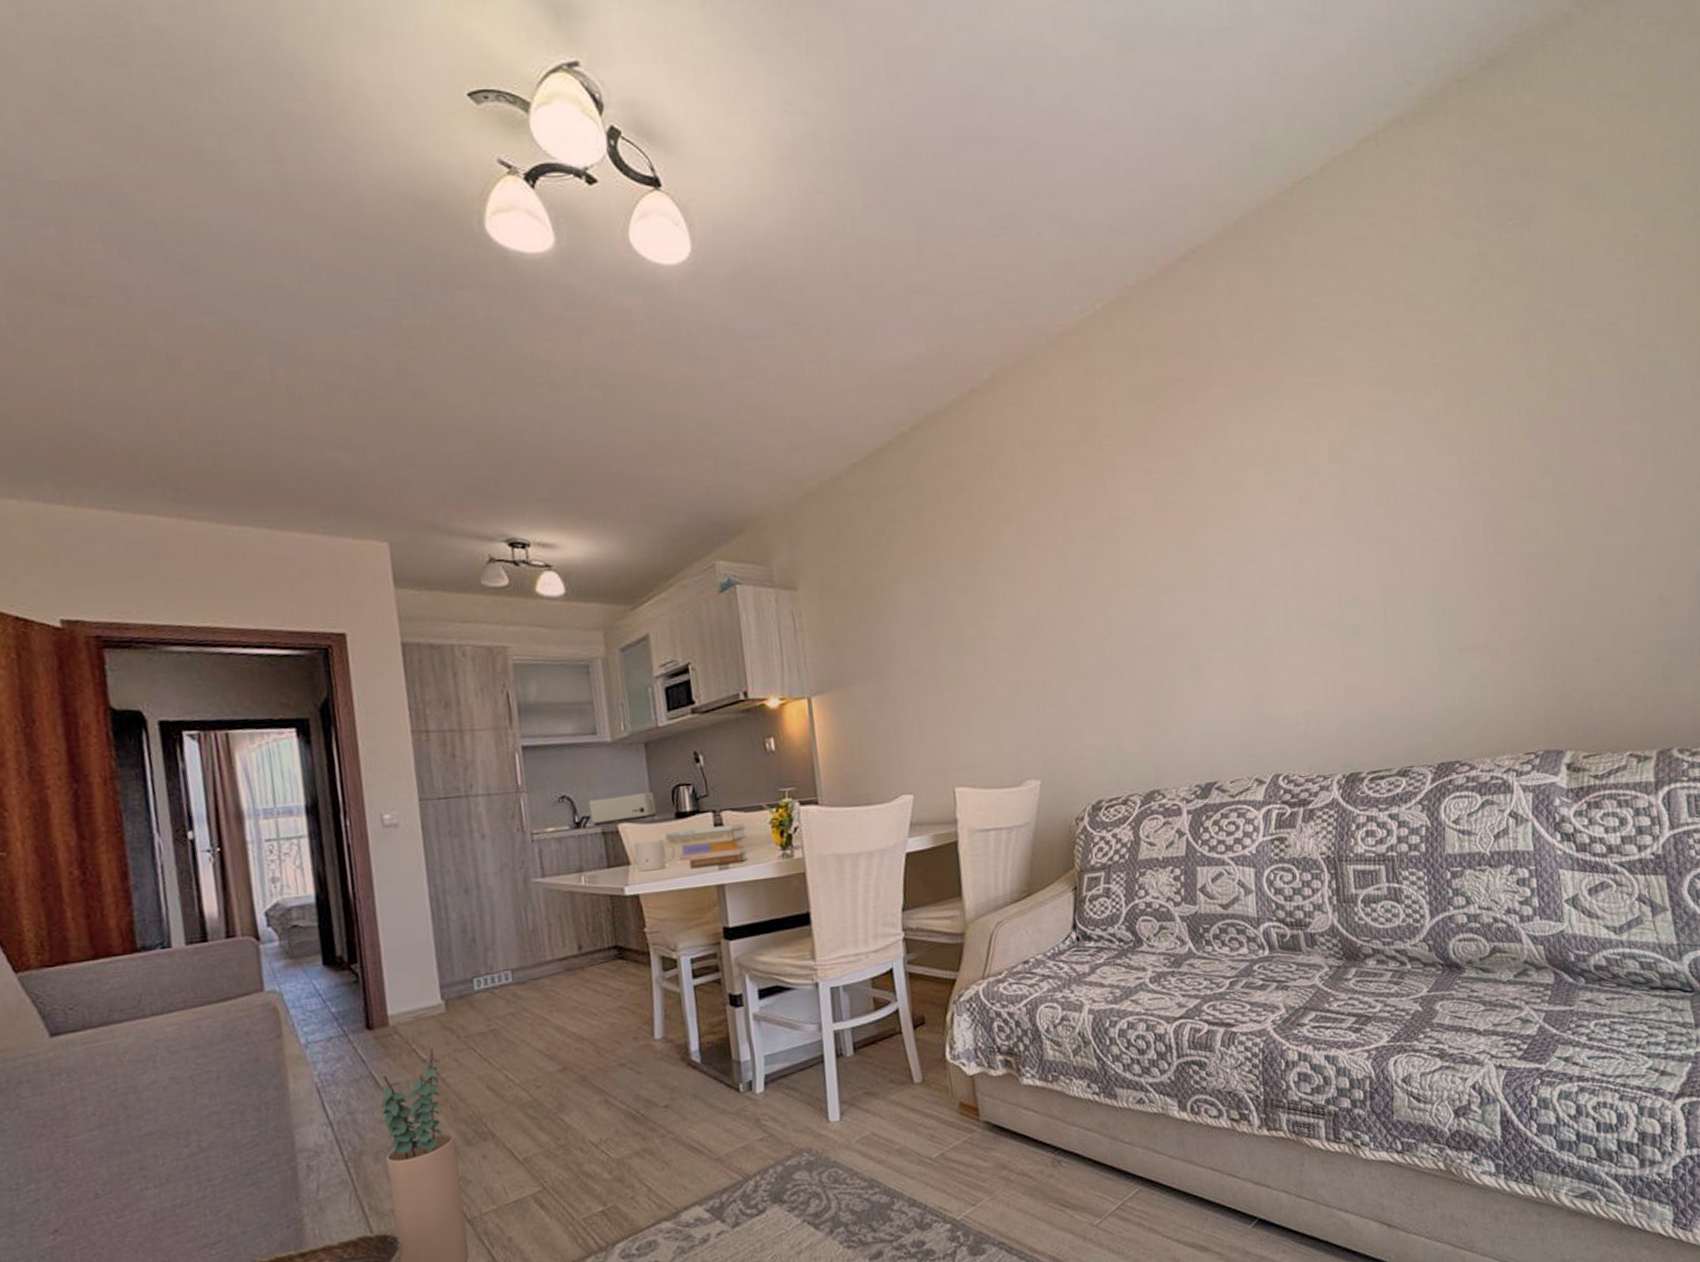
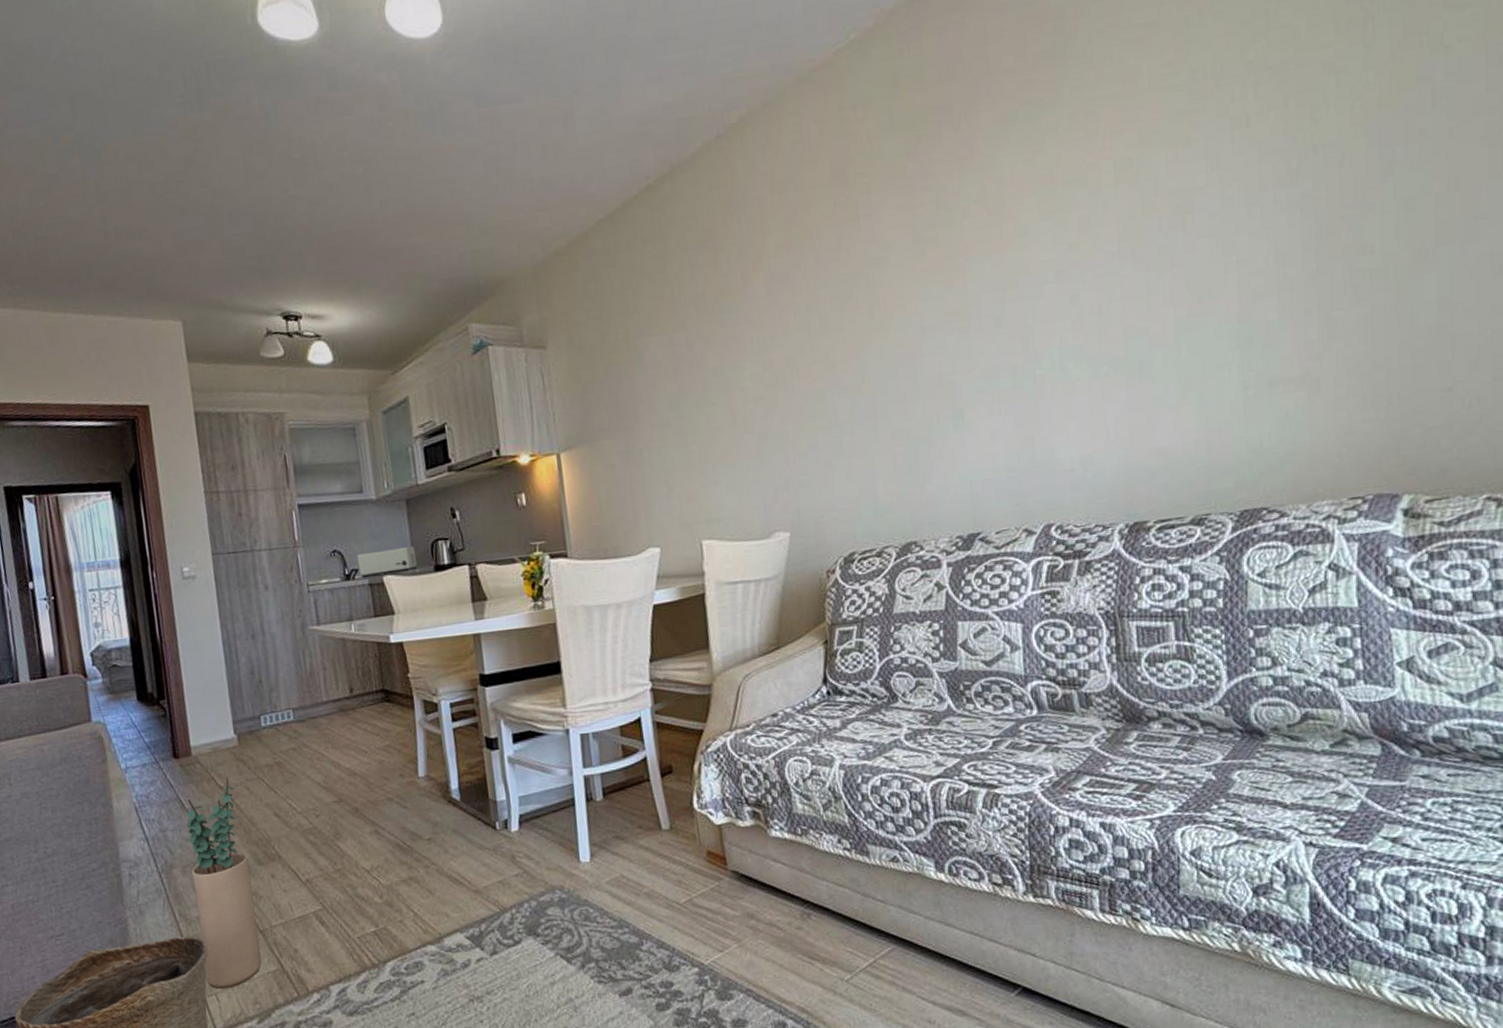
mug: present [634,839,675,872] -> none [397,590,435,621]
books: present [659,824,747,869] -> none [420,576,501,619]

